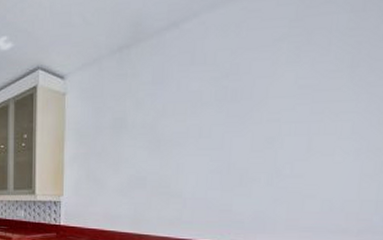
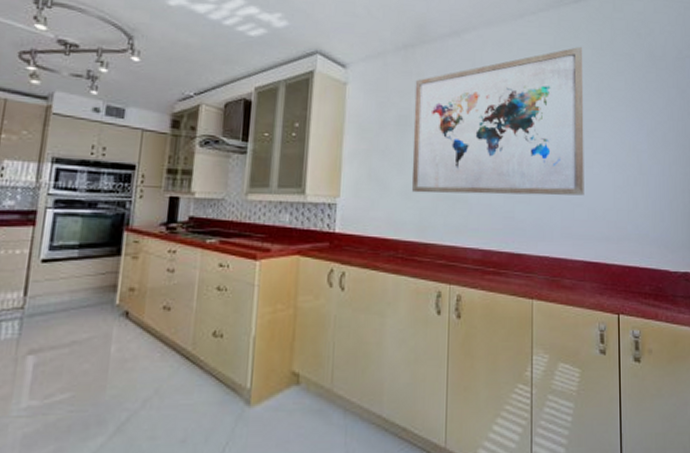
wall art: none [126,12,336,190] -> present [411,46,584,196]

